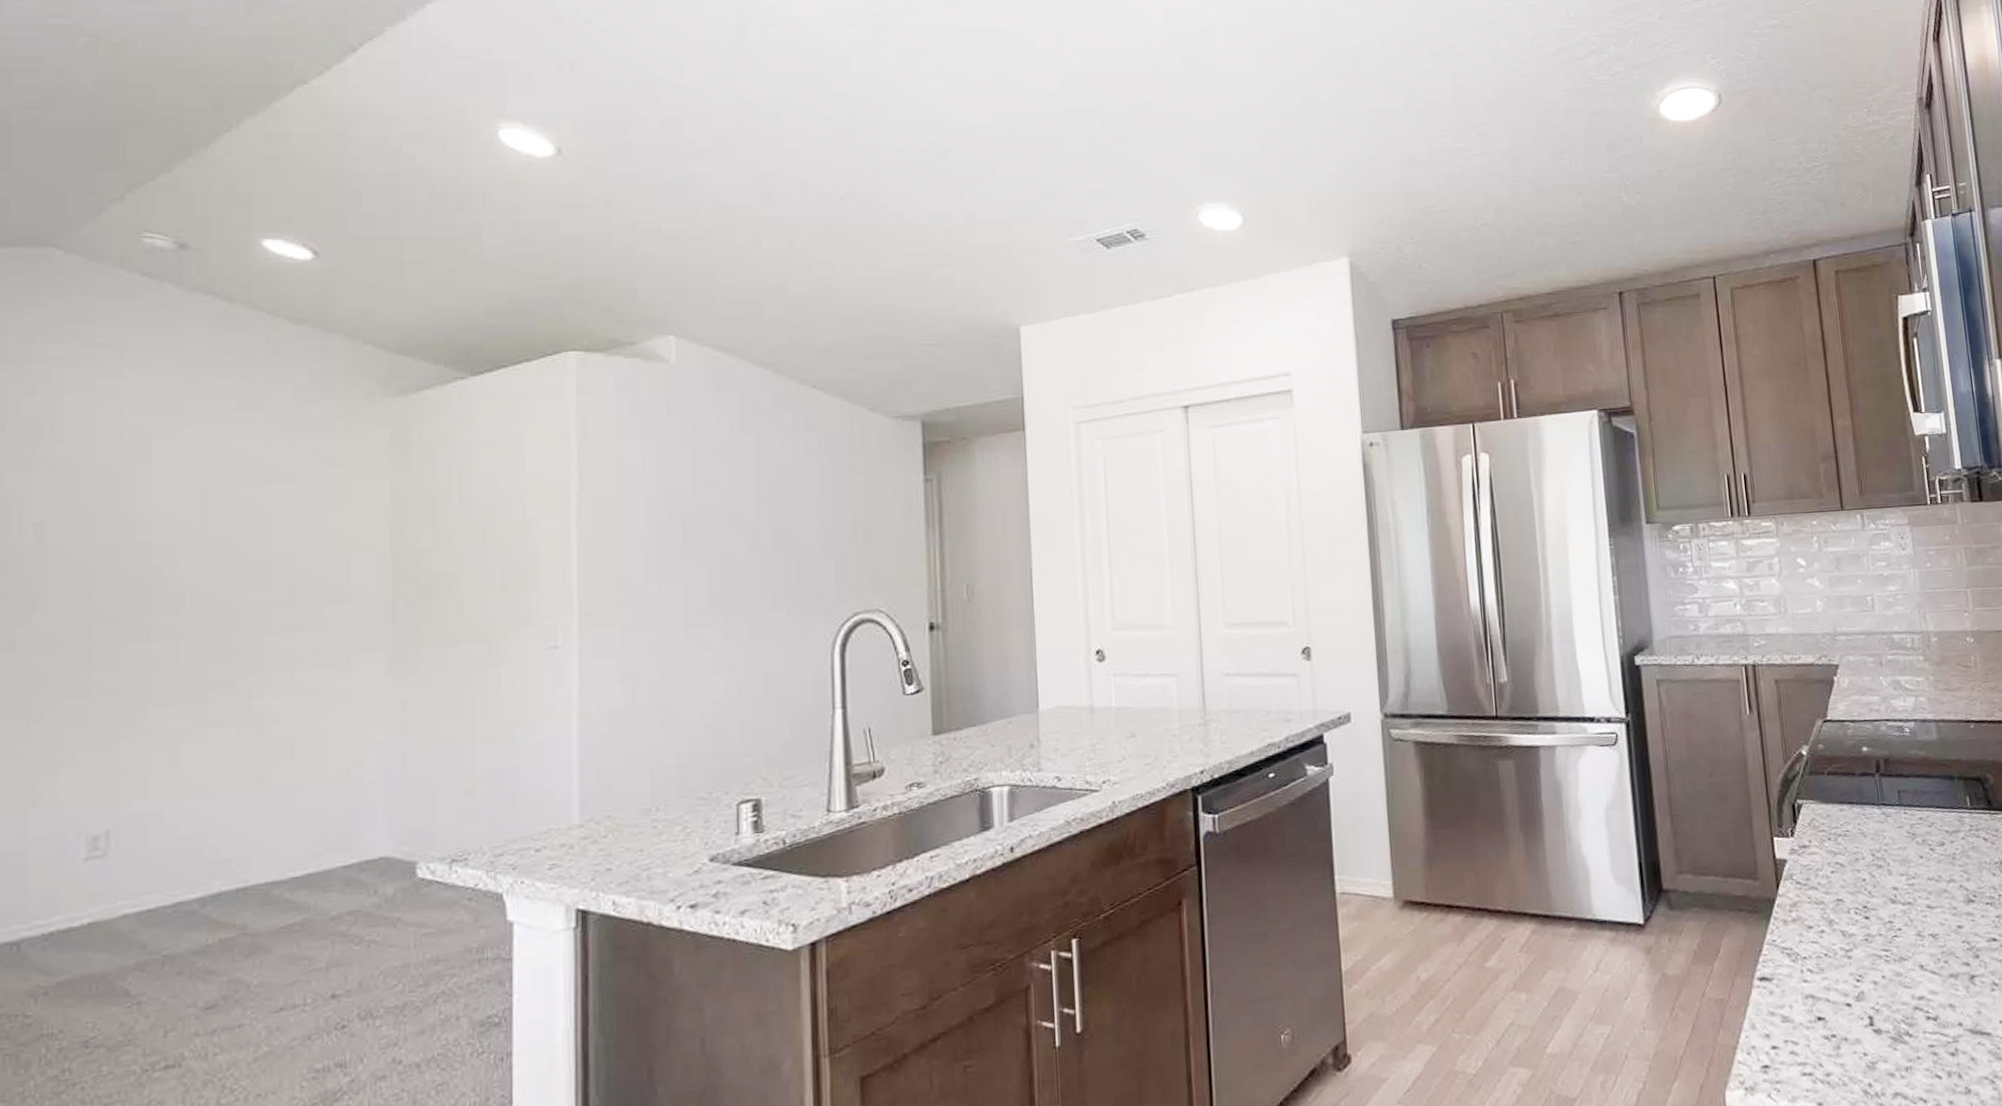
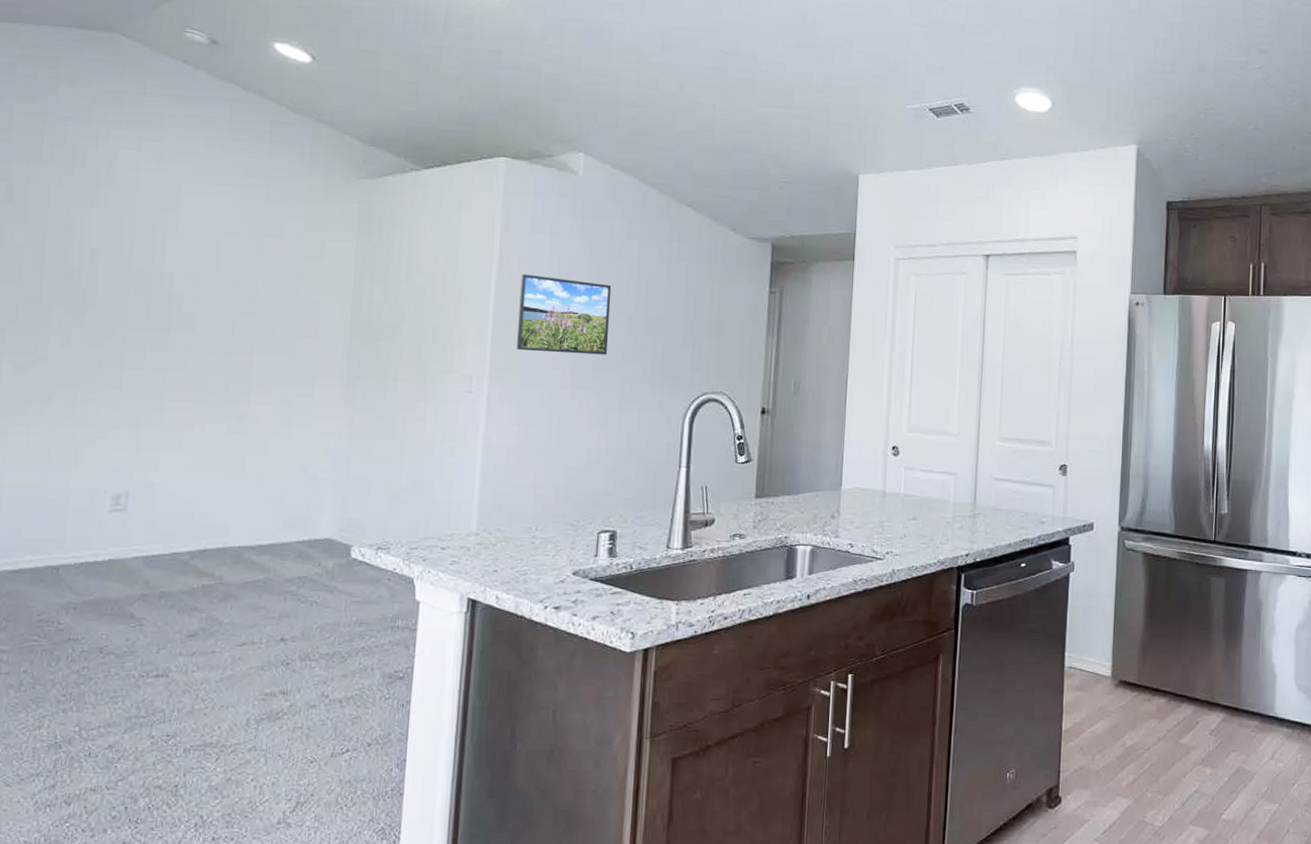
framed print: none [609,492,728,587] -> present [517,274,612,355]

